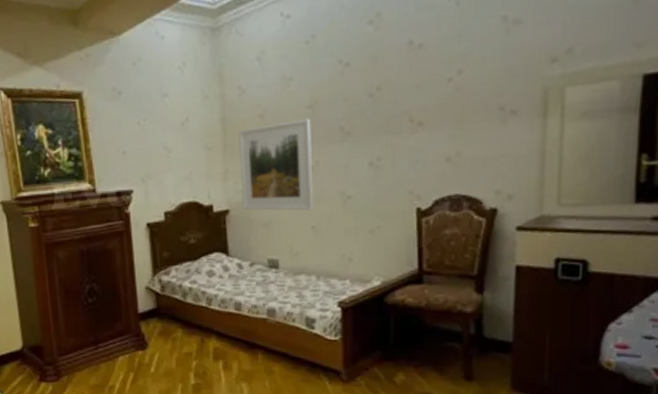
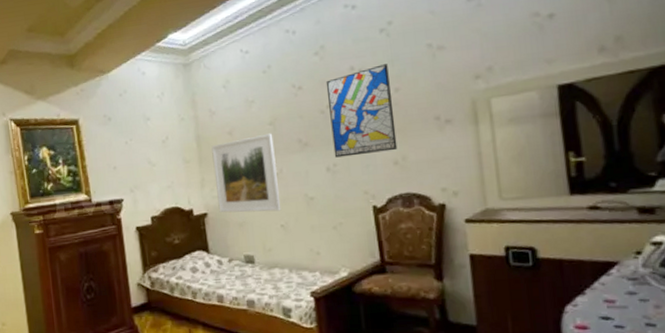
wall art: none [378,39,453,151] -> present [325,64,398,158]

